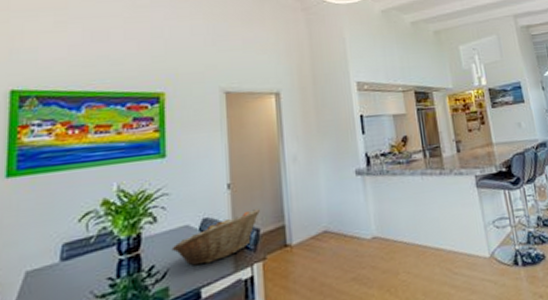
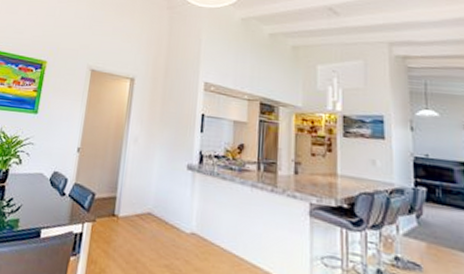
fruit basket: present [171,209,260,266] -> none [27,175,99,210]

